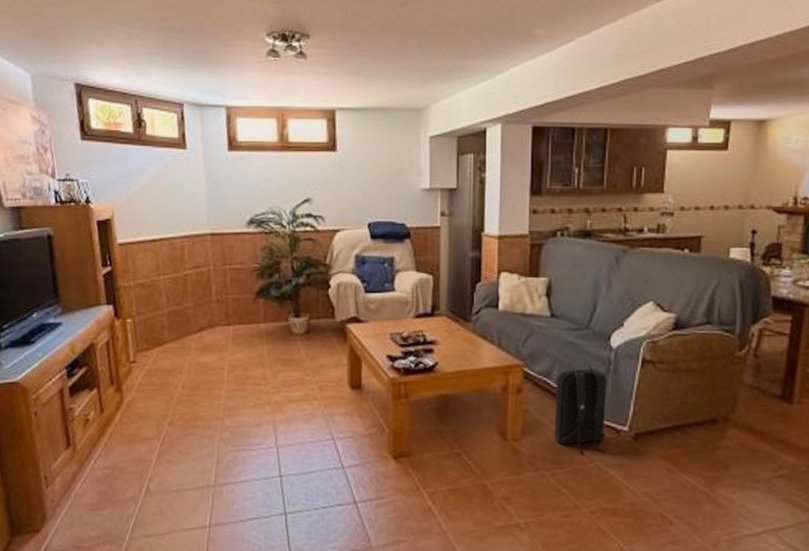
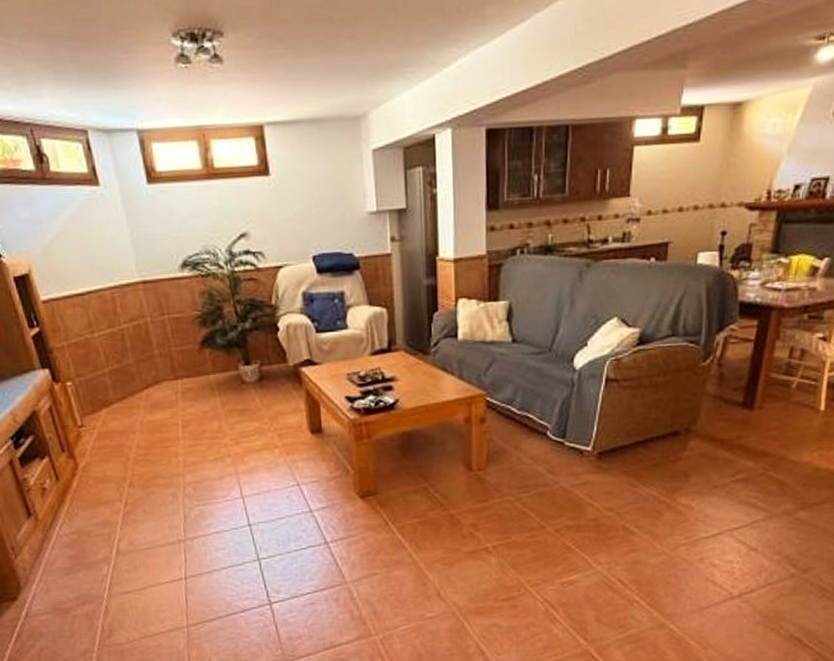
backpack: present [554,364,607,455] -> none [518,387,571,477]

